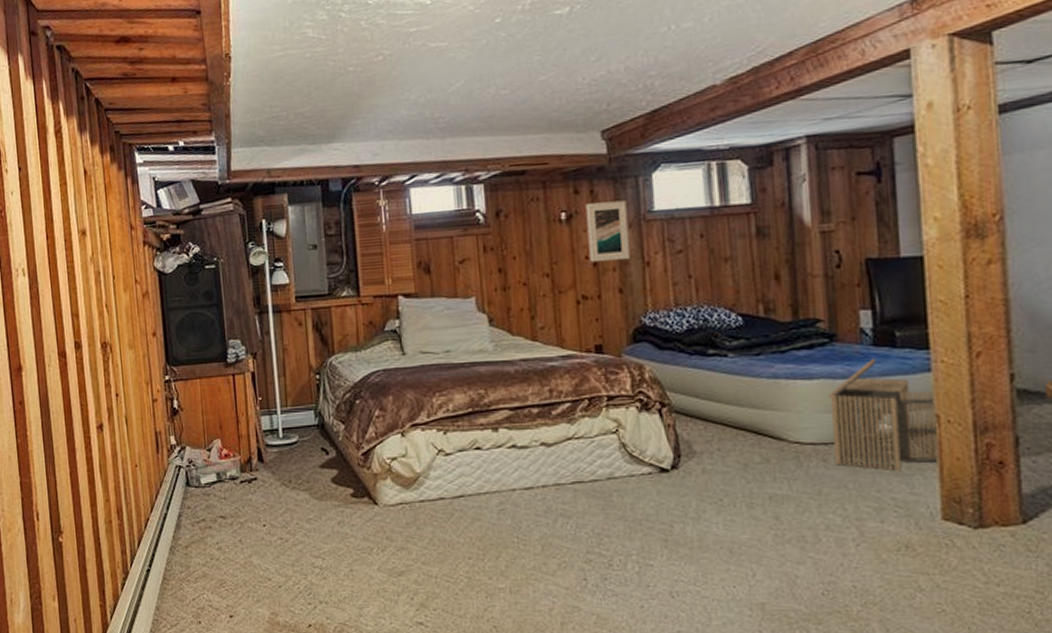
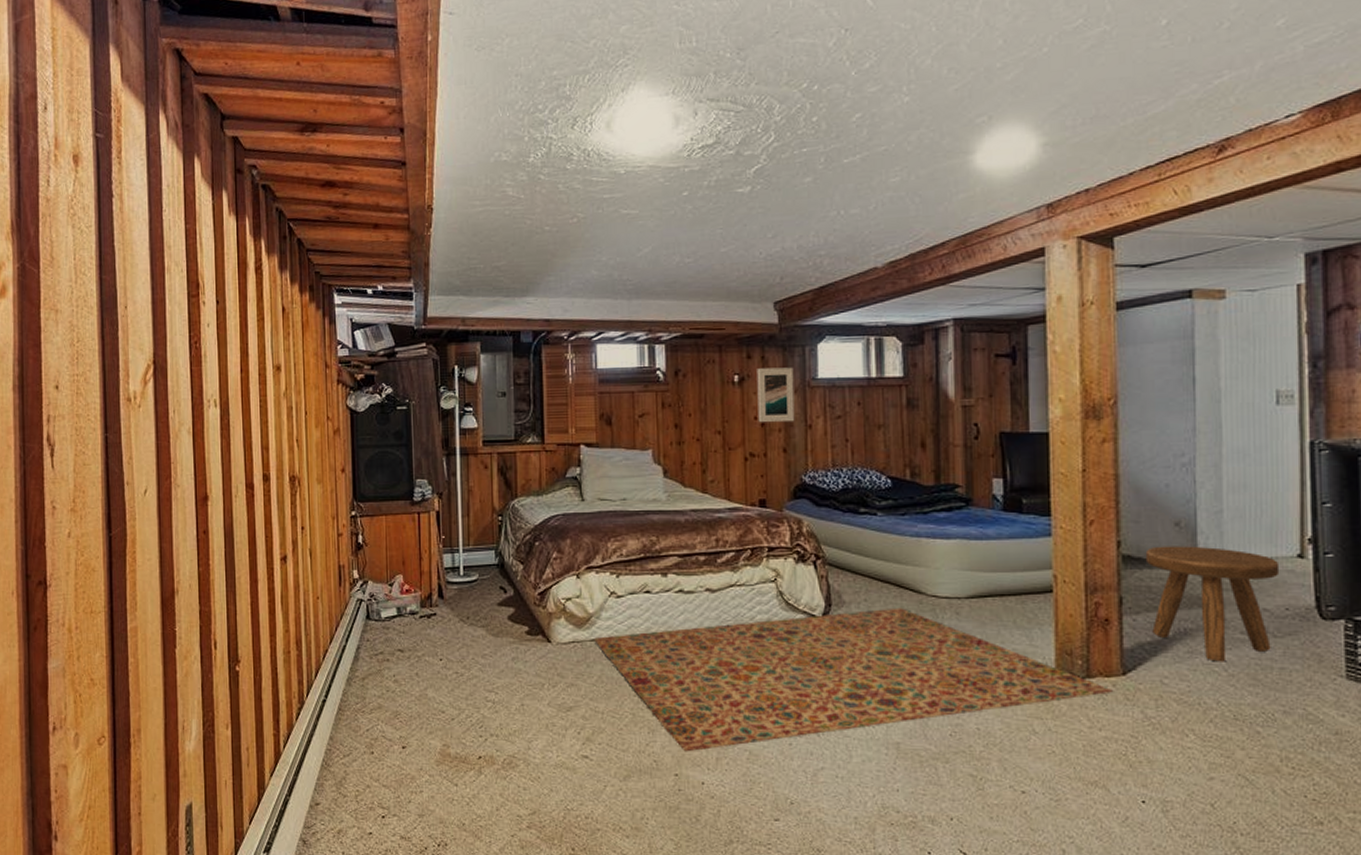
rug: none [423,456,1013,617] -> present [594,608,1114,752]
storage bin: present [829,358,938,472] -> none [963,522,1054,625]

